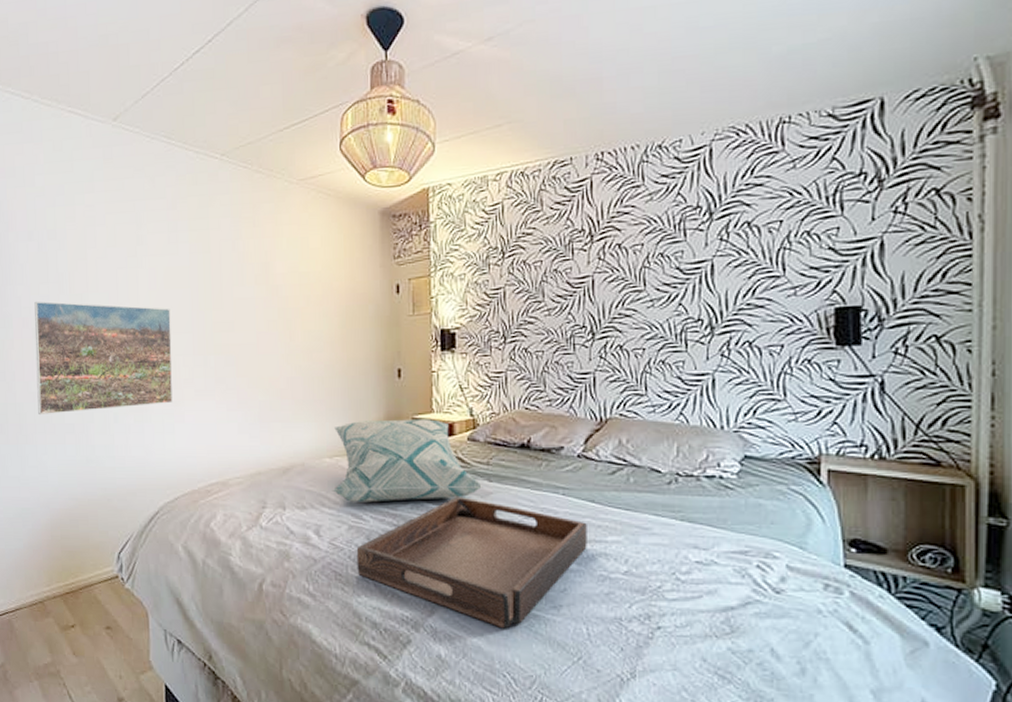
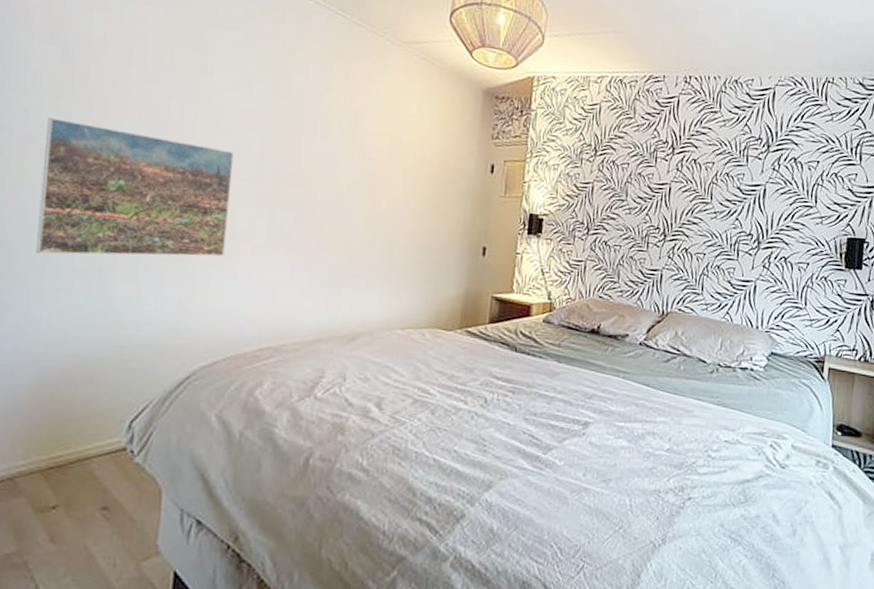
decorative pillow: present [332,419,484,503] -> none [400,294,553,377]
serving tray: present [356,497,587,629] -> none [417,375,641,502]

